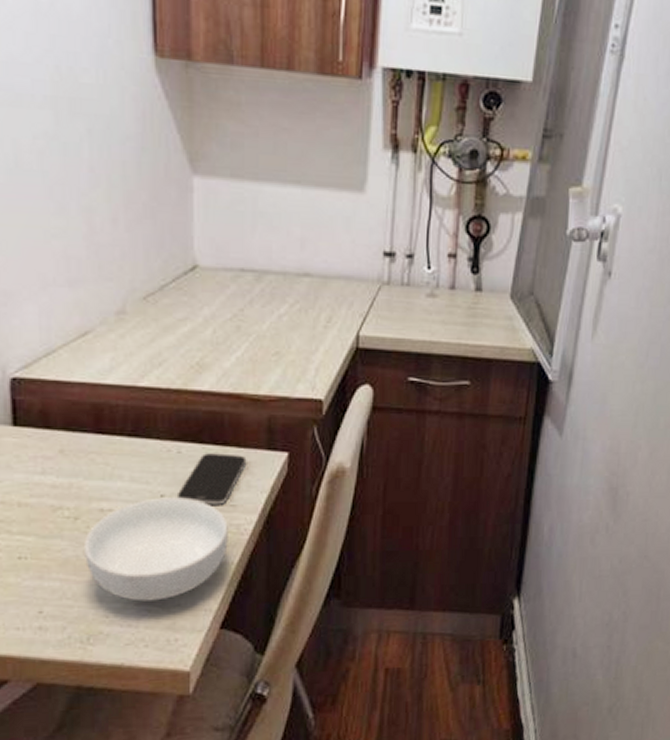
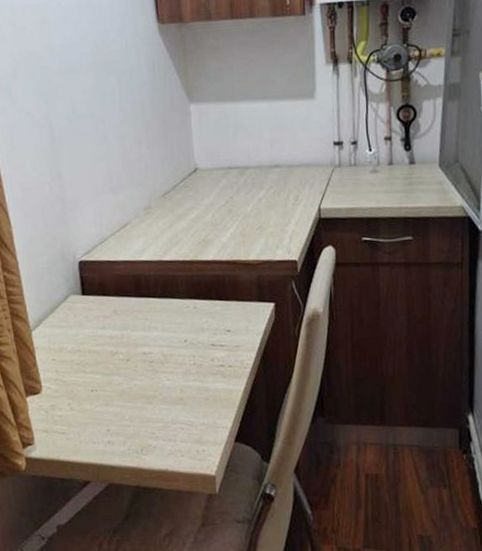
cereal bowl: present [84,497,228,602] -> none [134,341,236,422]
smartphone: present [176,453,247,505] -> none [195,306,245,346]

